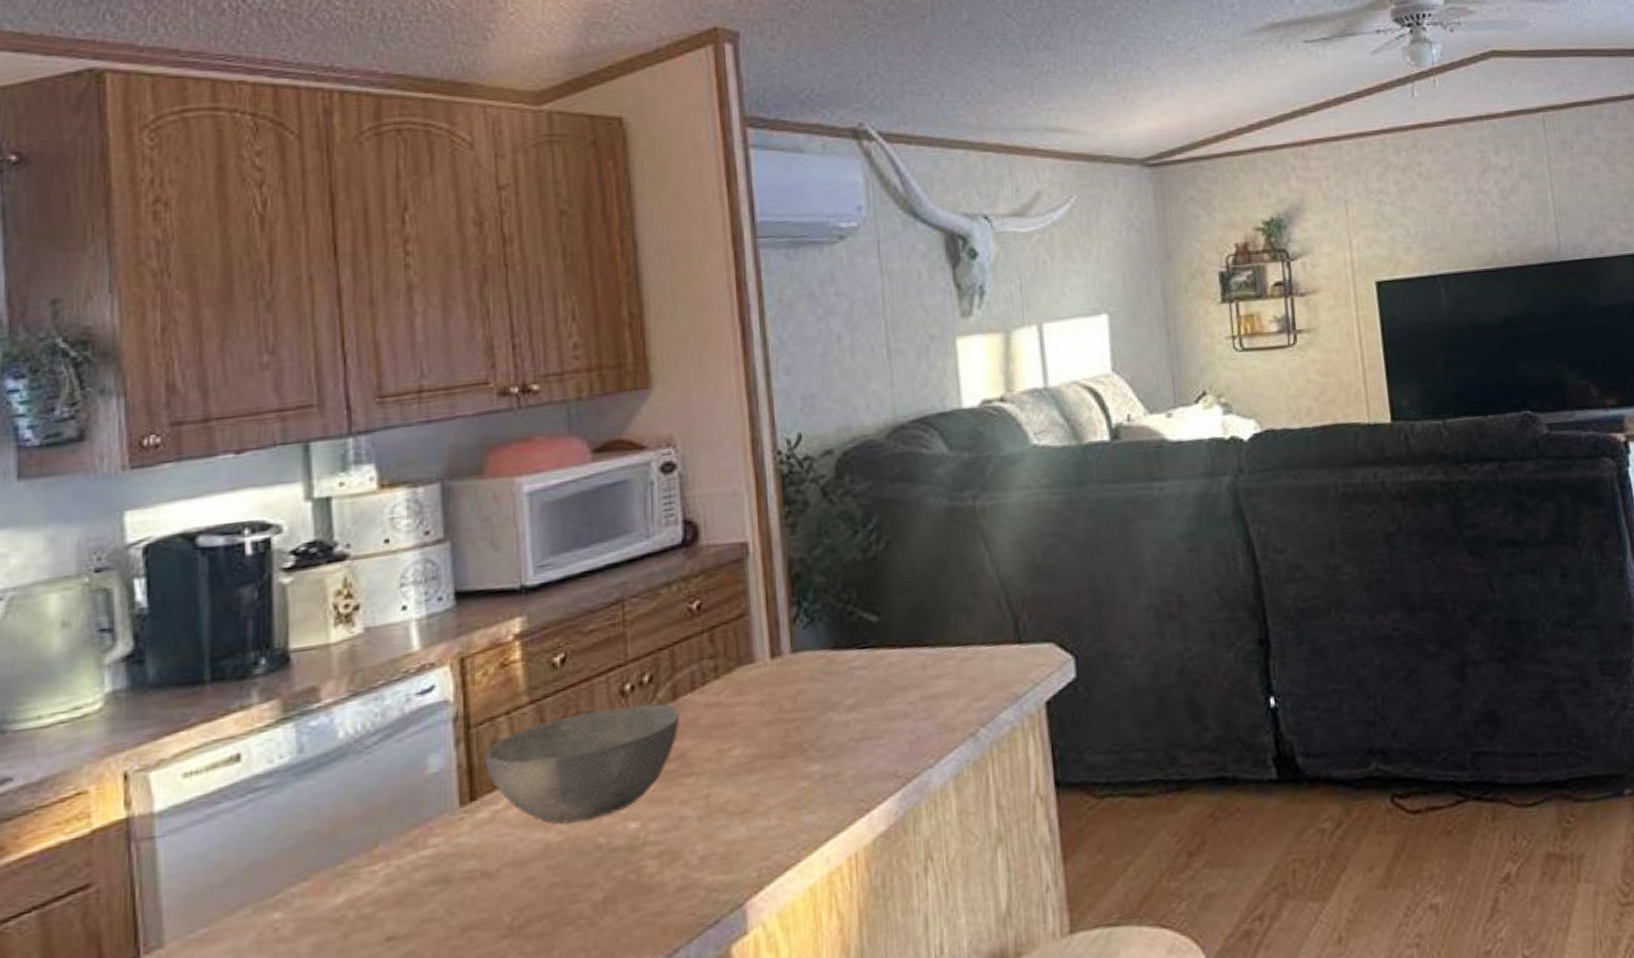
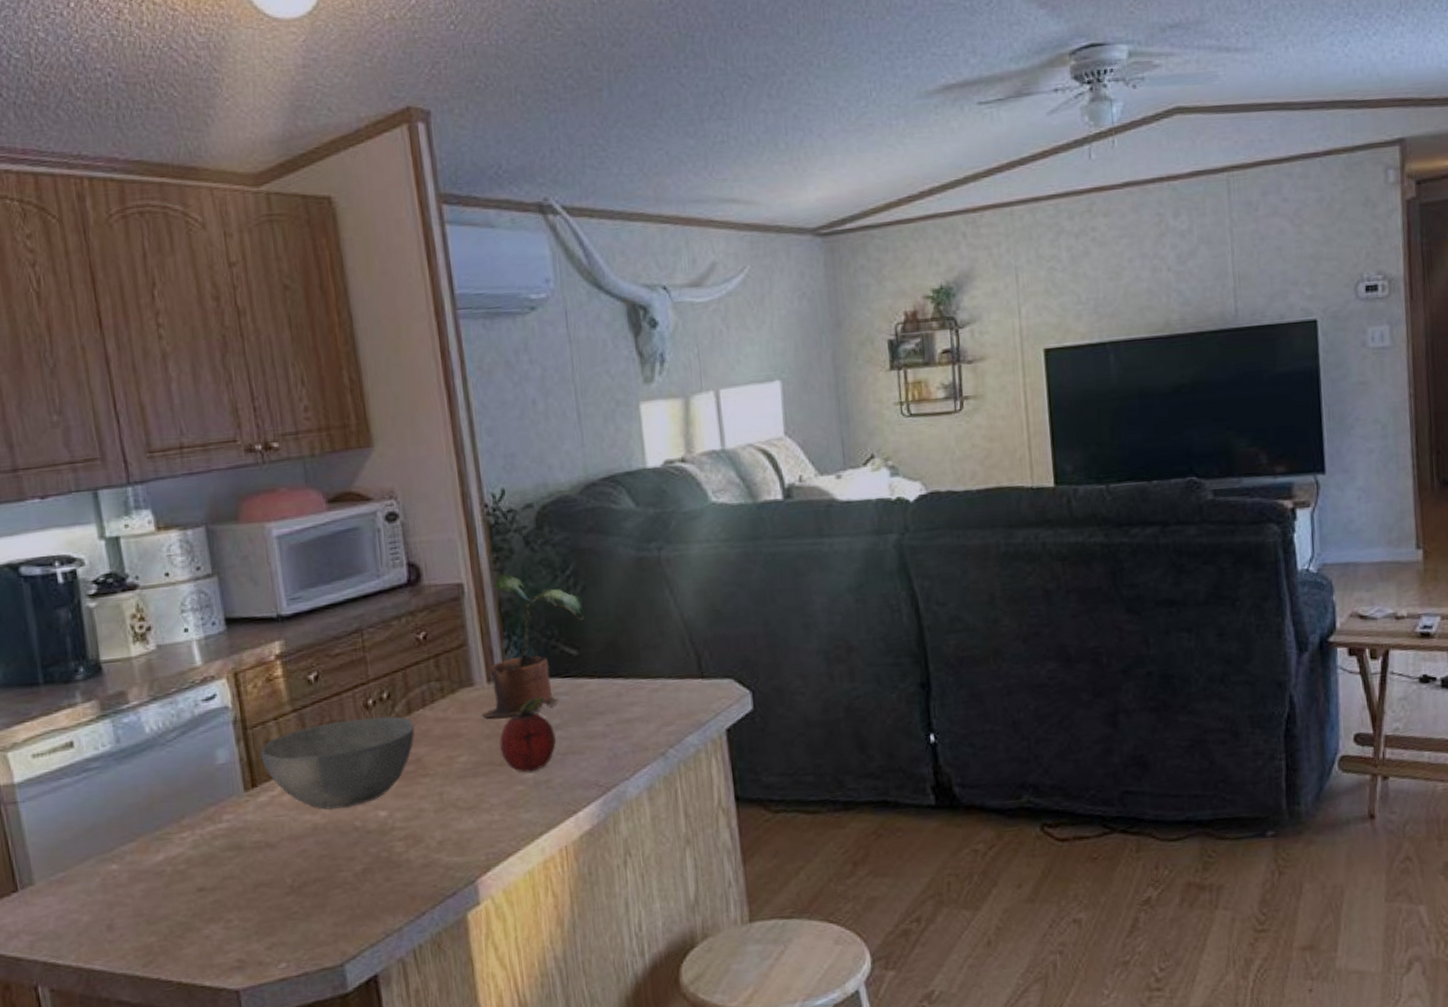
potted plant: none [763,530,888,701] -> present [482,574,585,719]
fruit: none [781,673,850,765] -> present [499,697,556,773]

